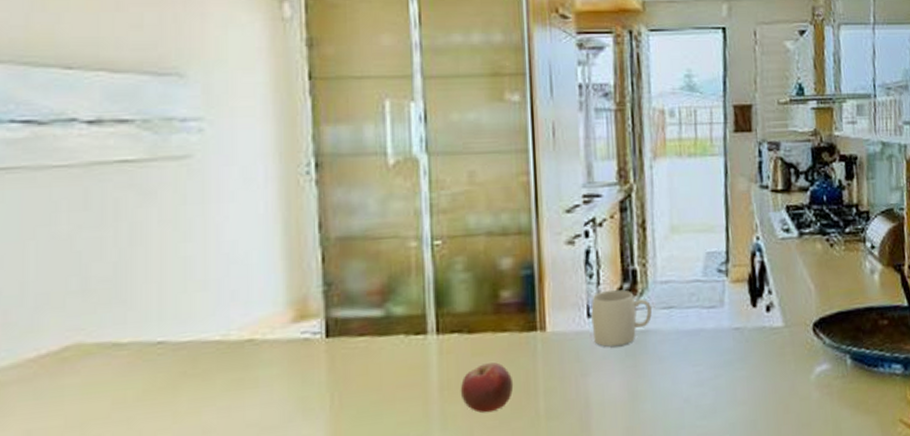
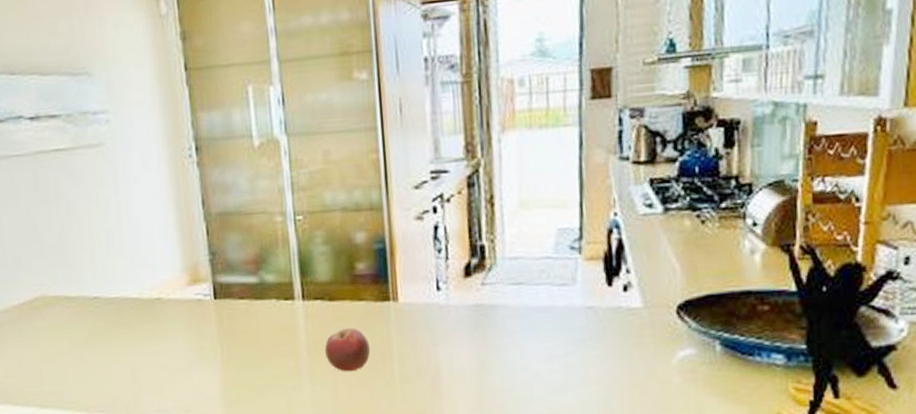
mug: present [591,289,652,347] -> none [440,264,500,319]

